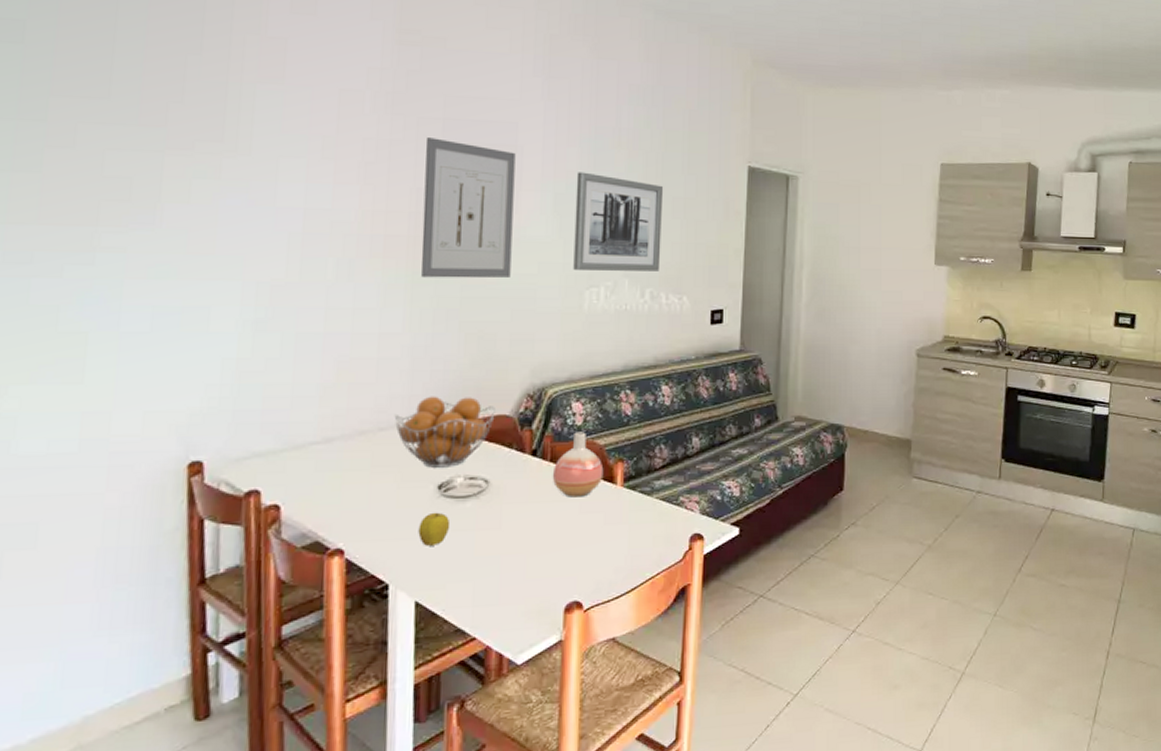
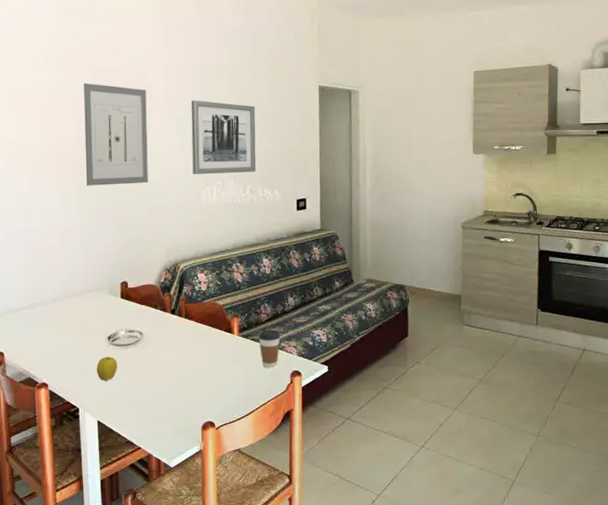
fruit basket: present [394,396,495,468] -> none [74,272,144,324]
vase: present [552,432,604,498] -> none [187,295,224,345]
coffee cup: none [649,479,679,531] -> present [258,329,281,369]

